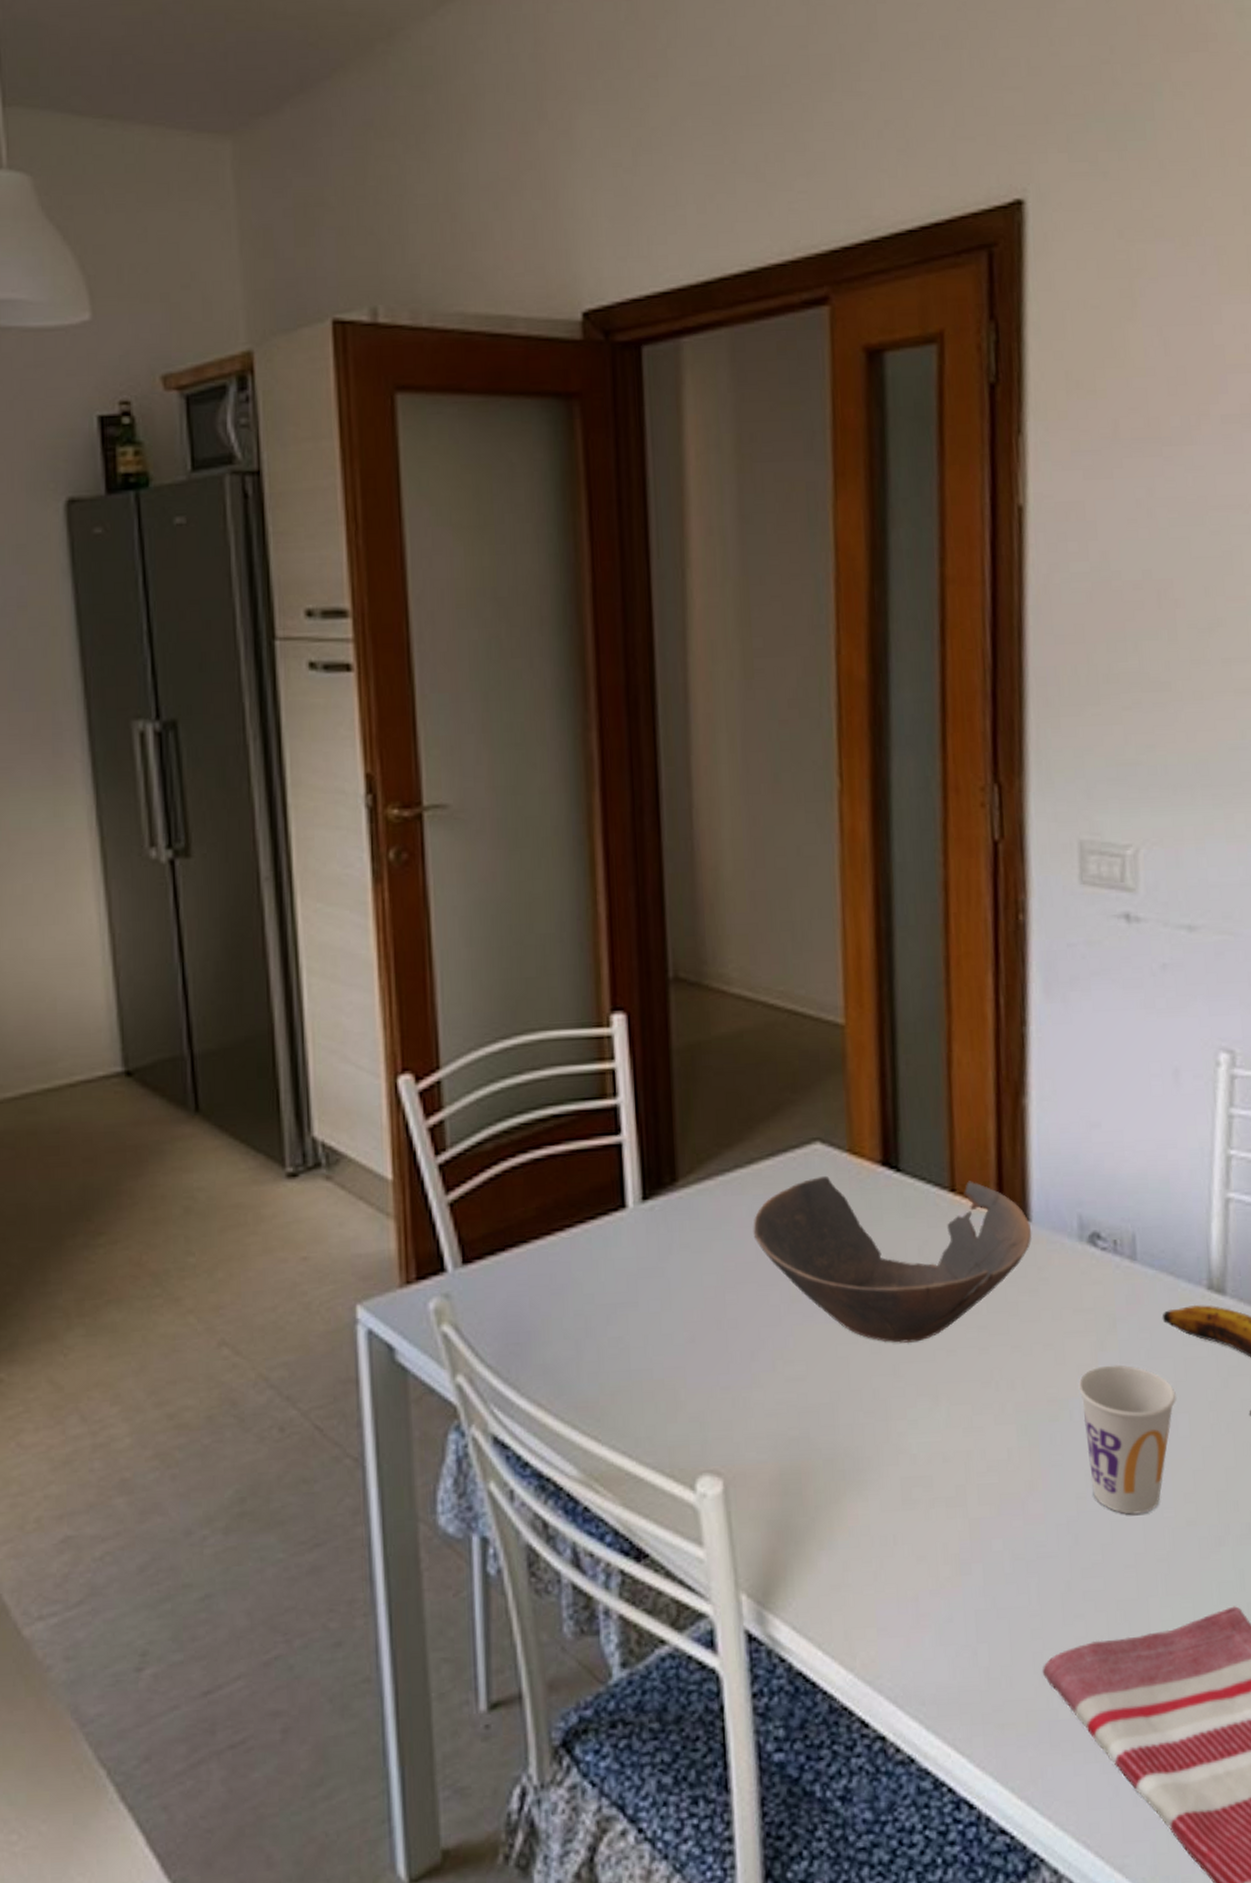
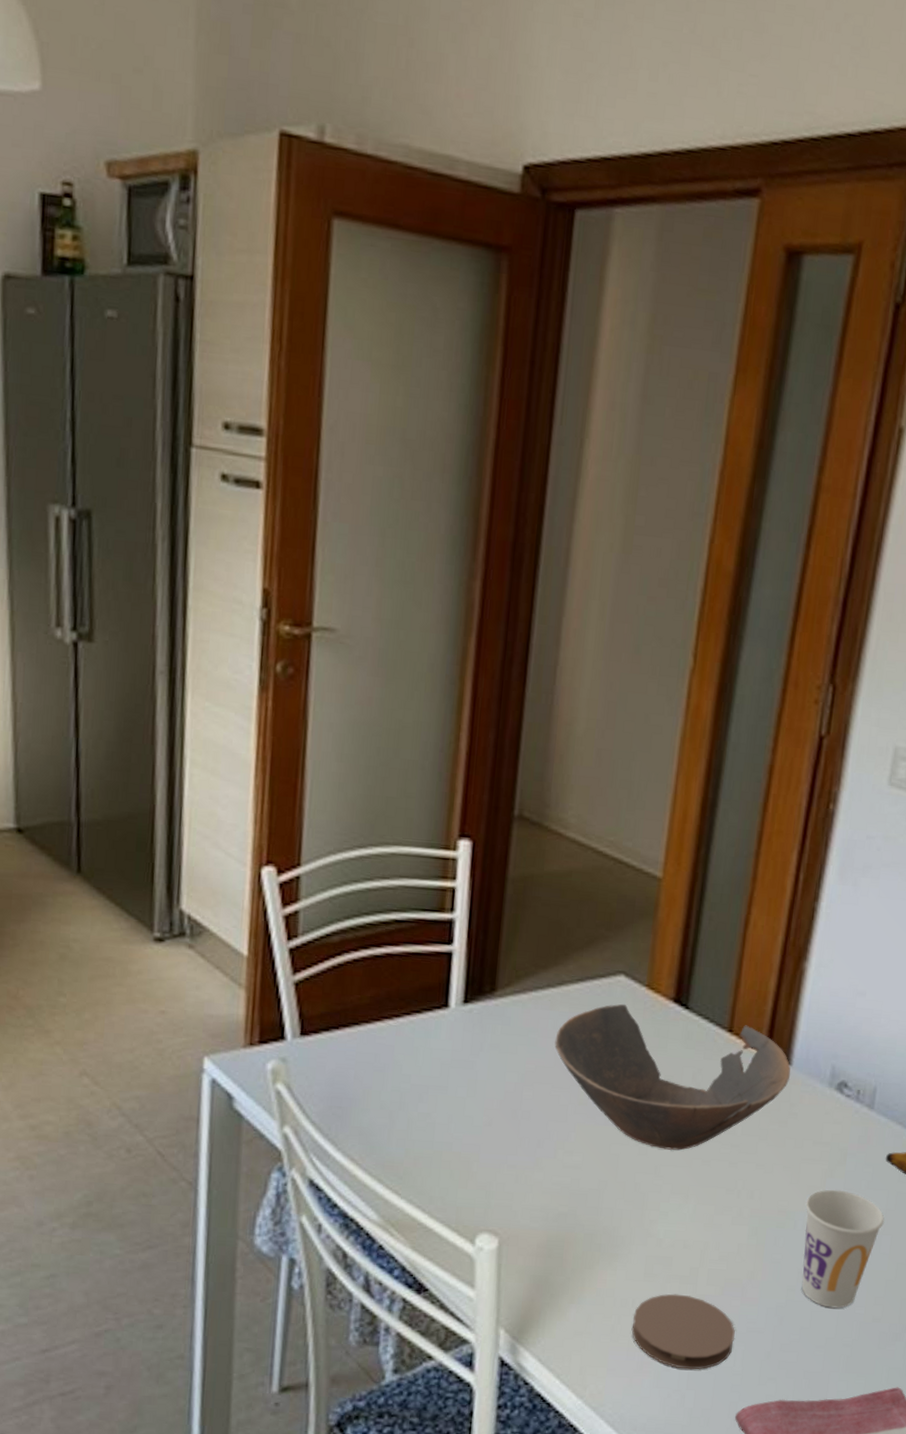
coaster: none [897,1521,1025,1617] -> present [631,1293,735,1370]

